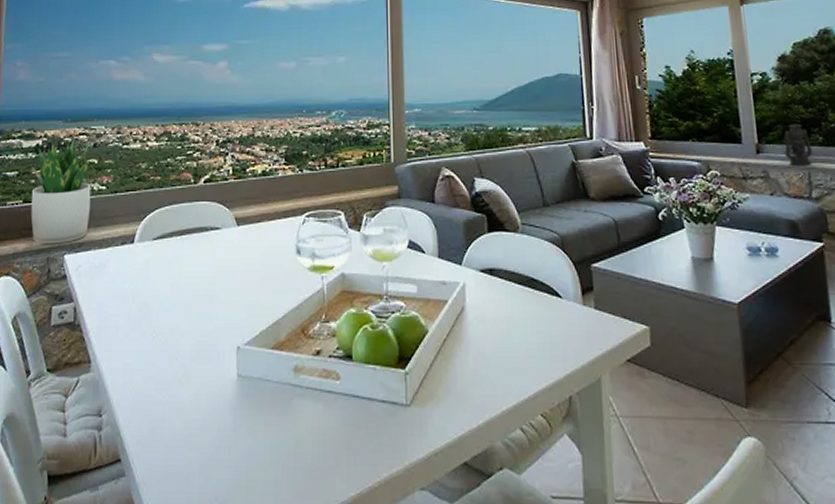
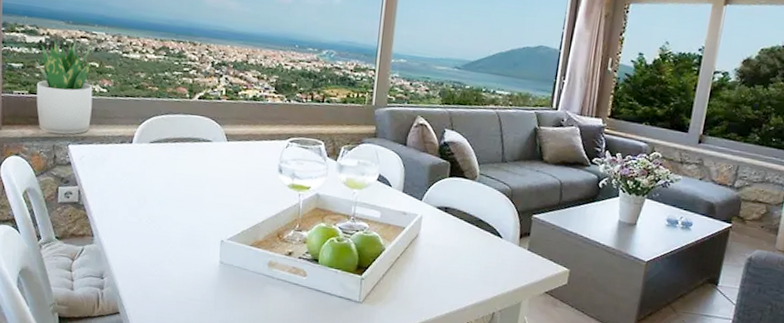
lantern: present [781,123,813,166] -> none [720,121,748,160]

